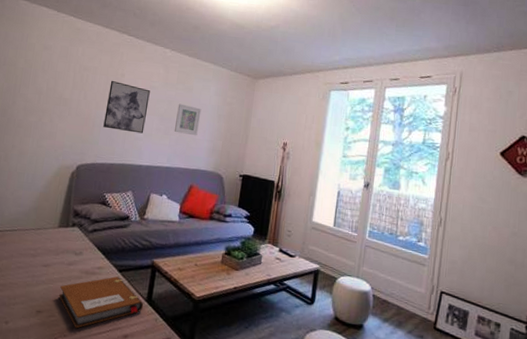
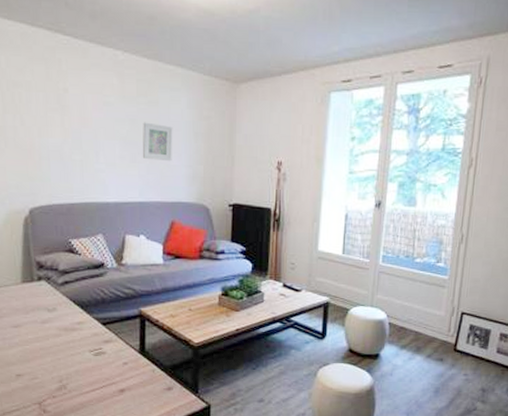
notebook: present [58,276,144,329] -> none [37,331,137,388]
wall art: present [103,81,150,134] -> none [51,99,105,164]

